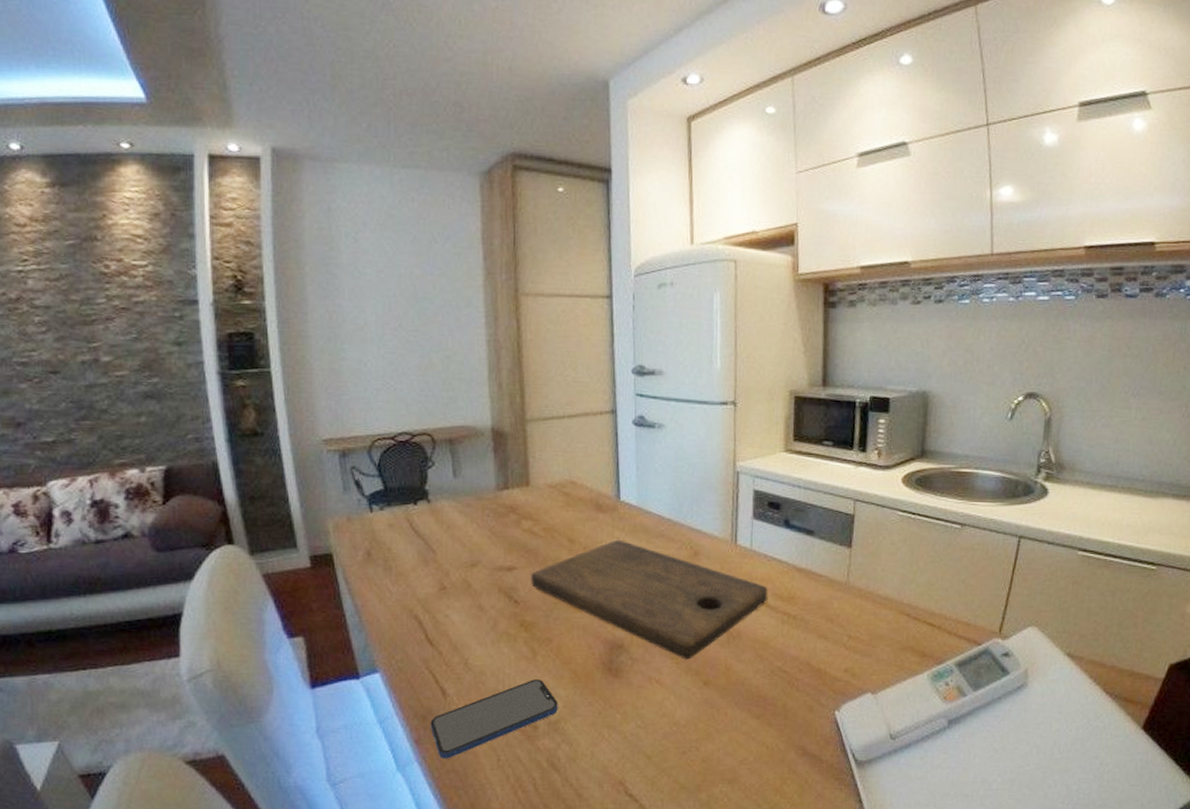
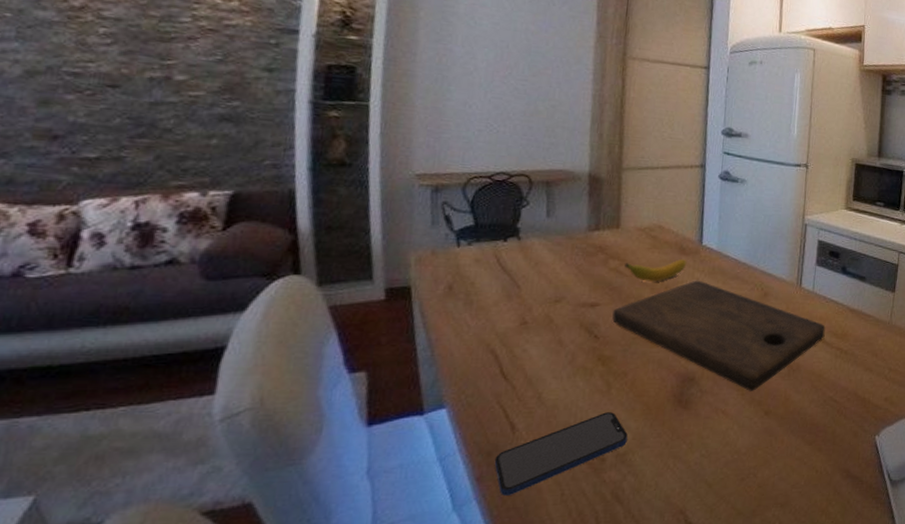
banana: none [538,517,605,543] -> present [624,259,687,282]

